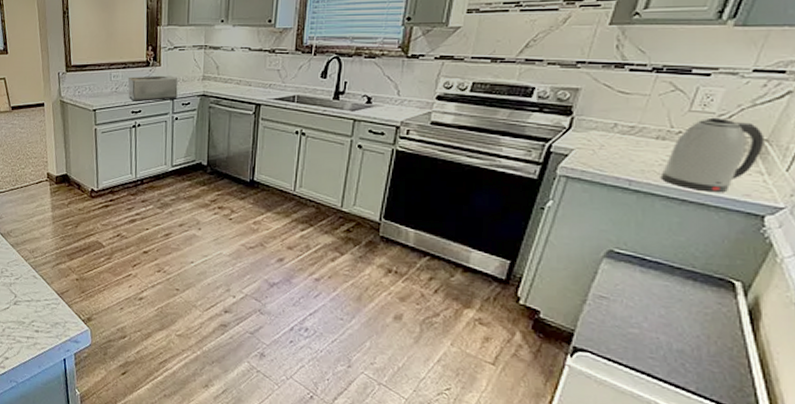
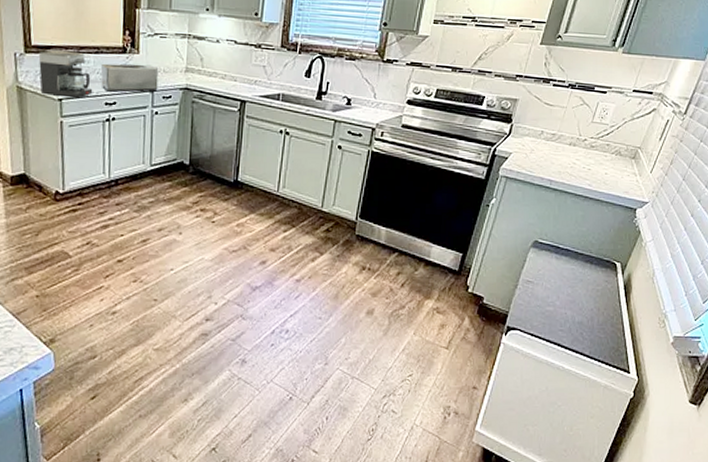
coffee maker: none [77,68,122,108] -> present [38,50,93,98]
kettle: present [660,117,765,192] -> none [571,128,639,190]

